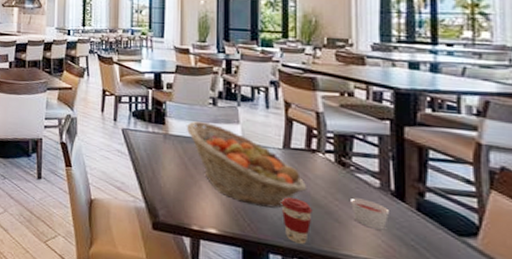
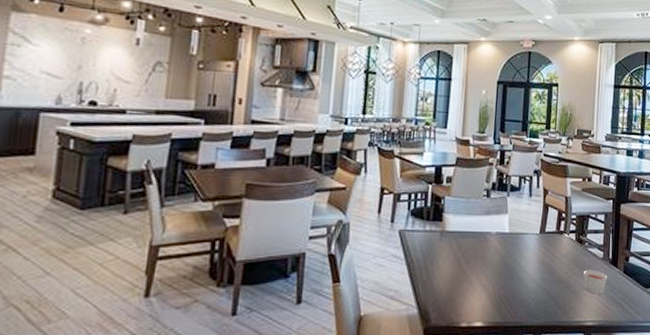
fruit basket: present [186,121,307,208] -> none [461,215,555,291]
coffee cup: present [281,197,312,245] -> none [535,278,557,320]

